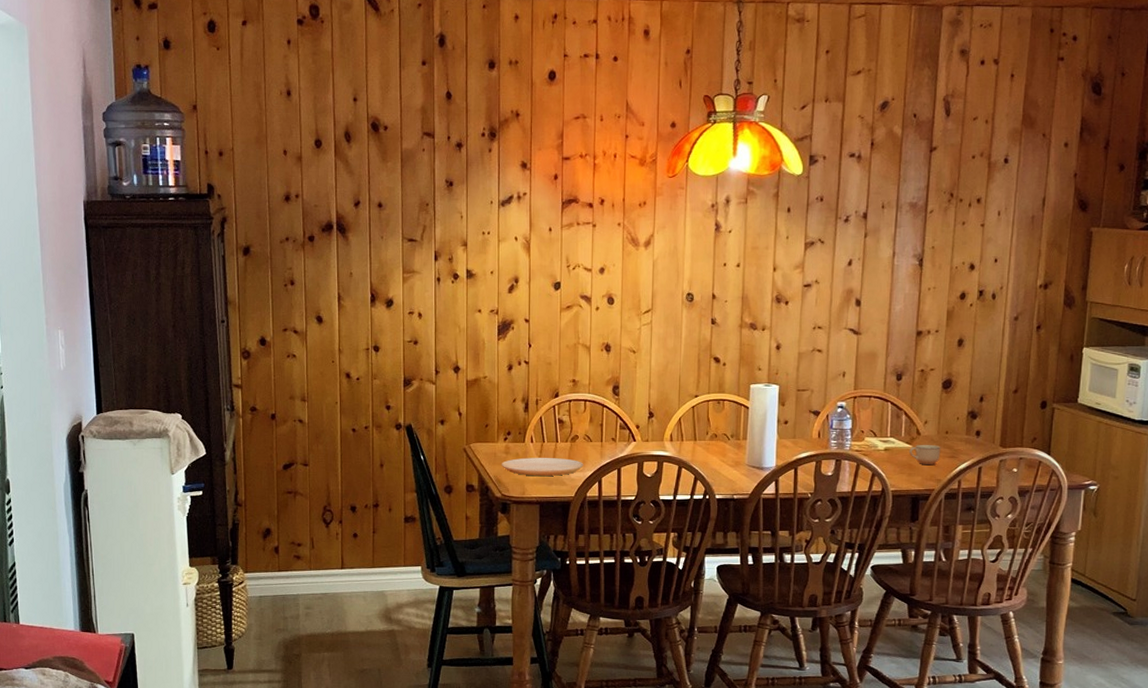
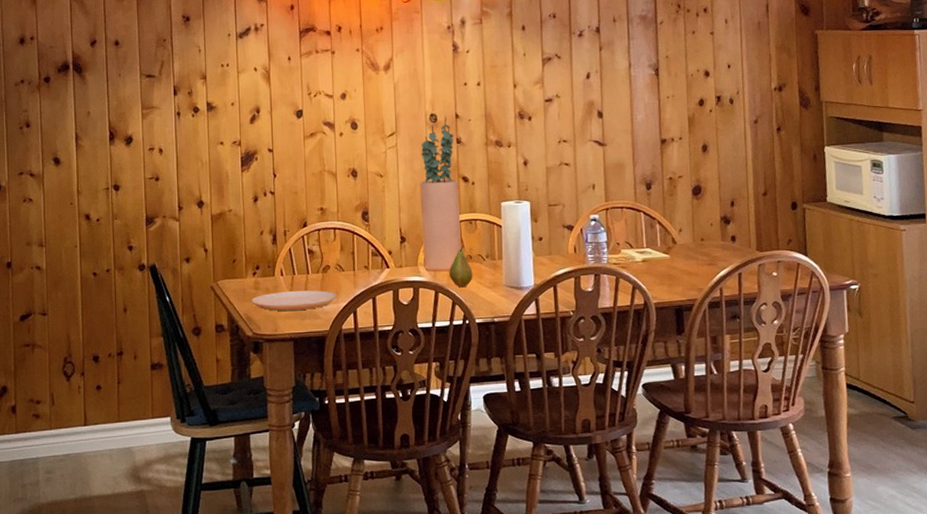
vase: none [670,297,710,449] -> present [419,117,461,272]
fruit: none [693,424,717,463] -> present [449,245,473,287]
cup: present [908,444,941,465] -> none [666,252,699,274]

